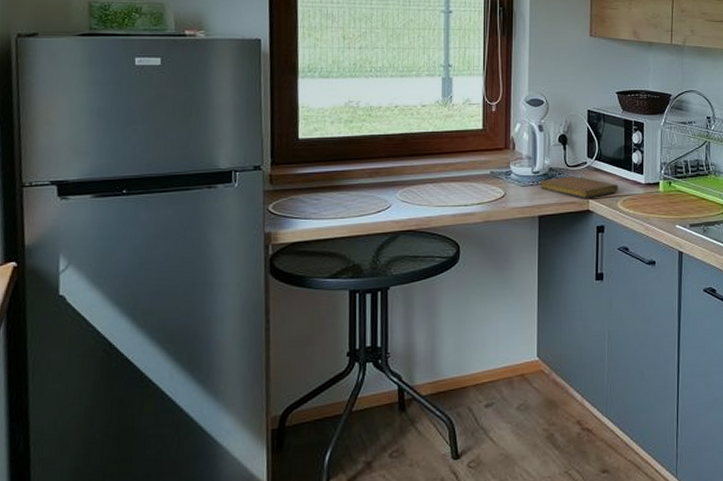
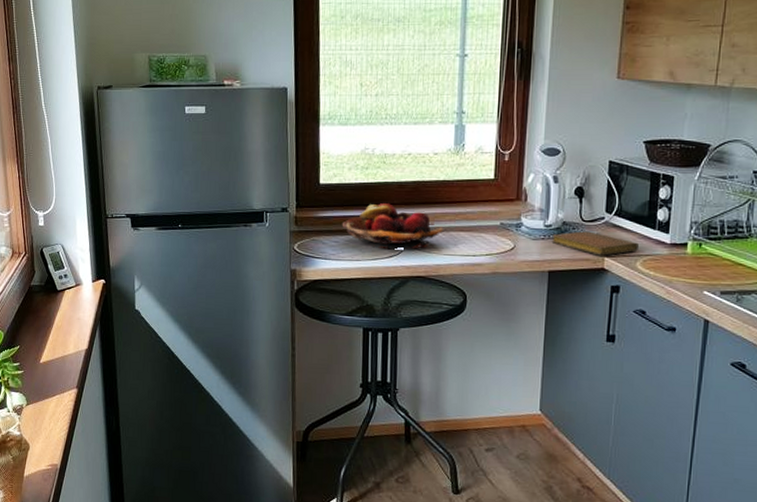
fruit basket: none [324,157,434,205] -> present [342,203,443,250]

